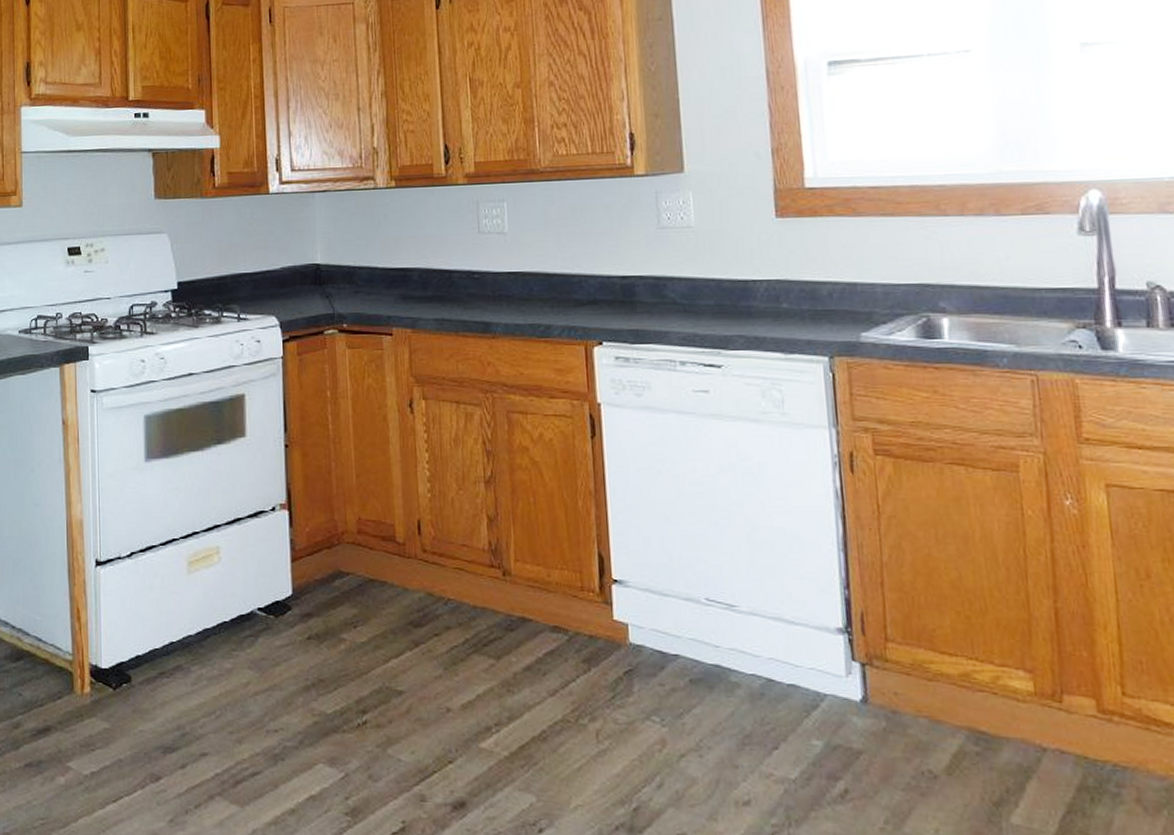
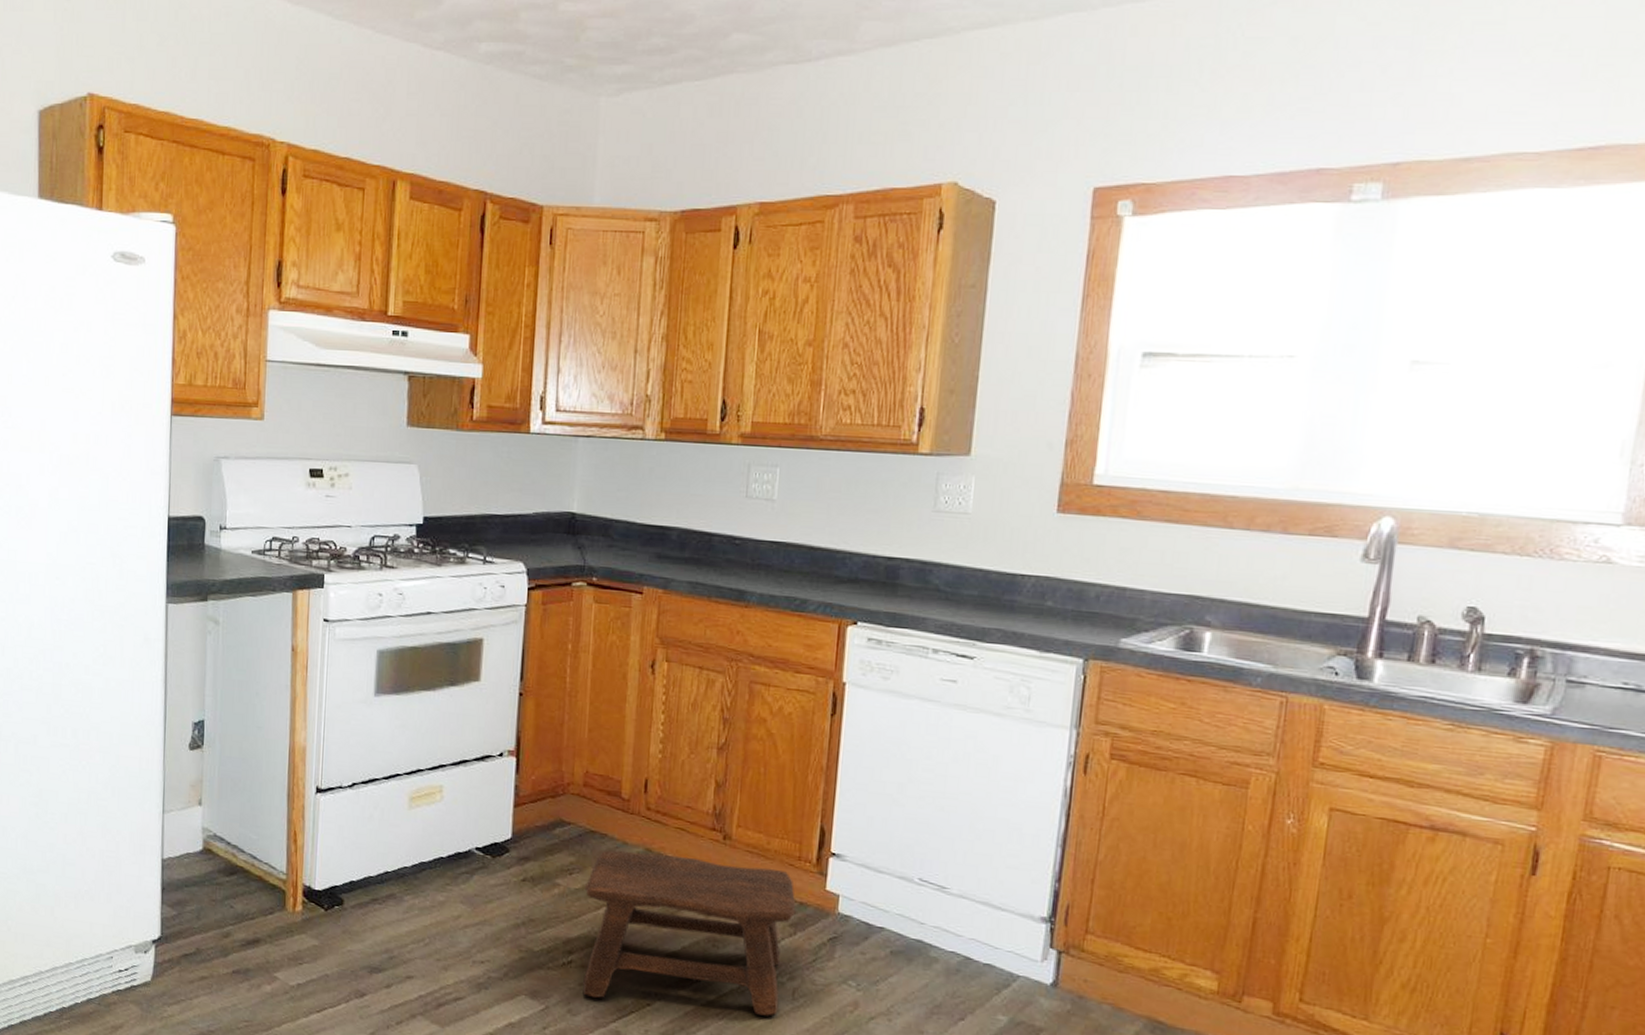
stool: none [371,597,587,763] -> present [583,850,796,1016]

